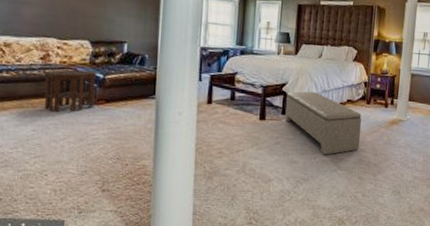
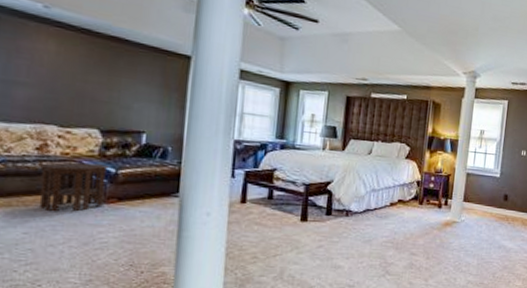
bench: present [285,91,362,155] -> none [329,190,414,259]

